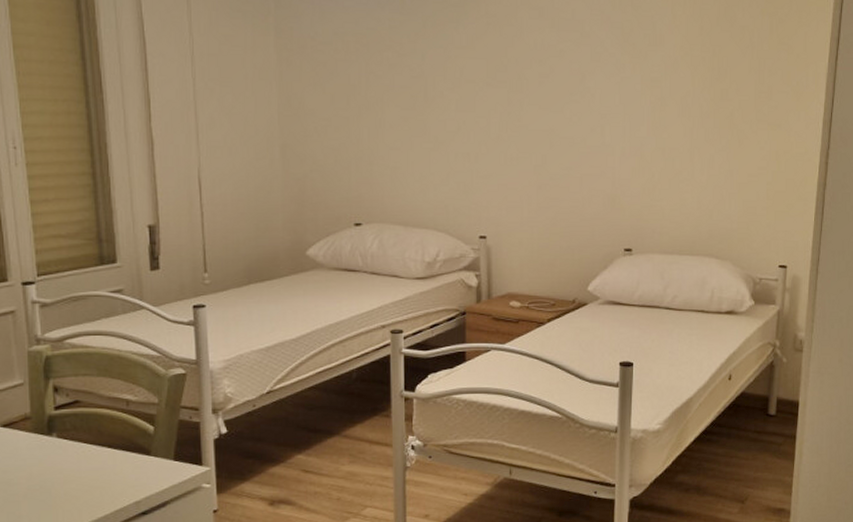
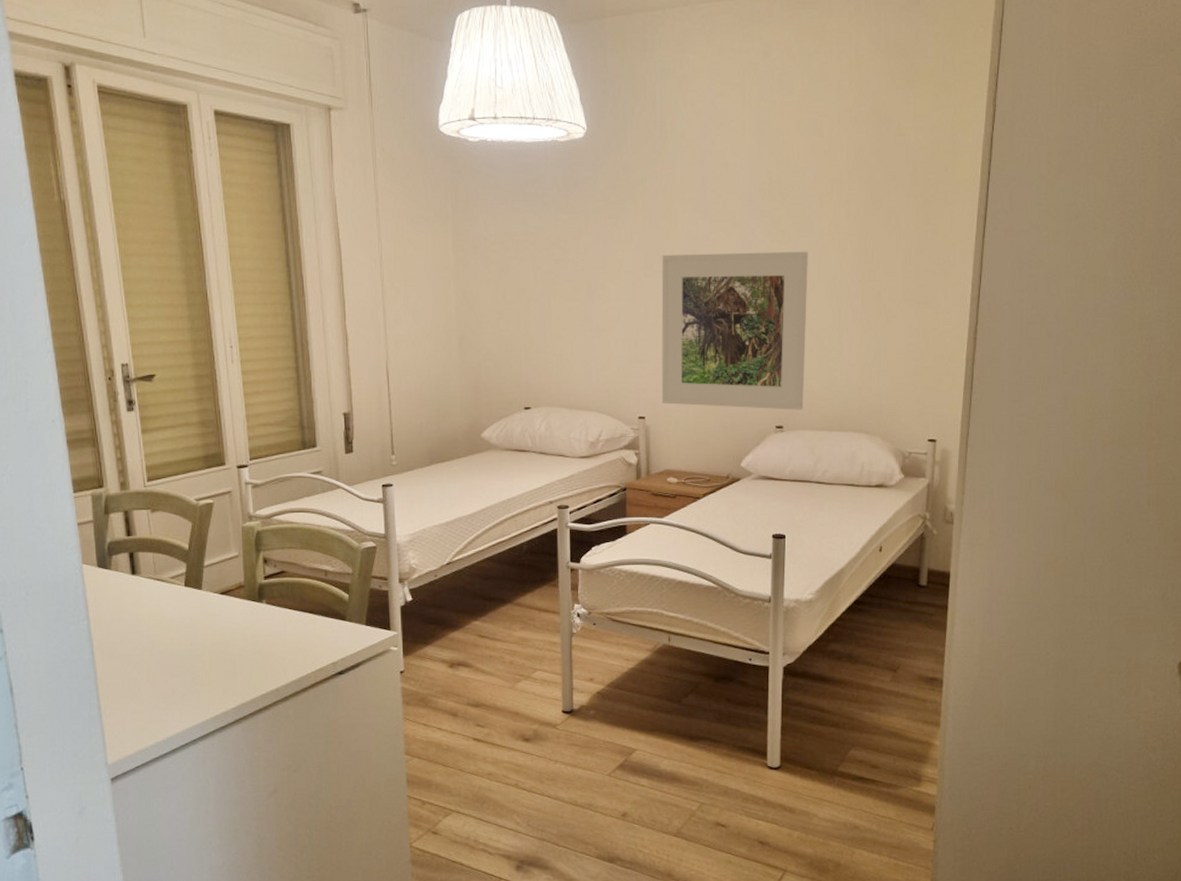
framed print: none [505,64,660,233] -> present [661,251,808,410]

